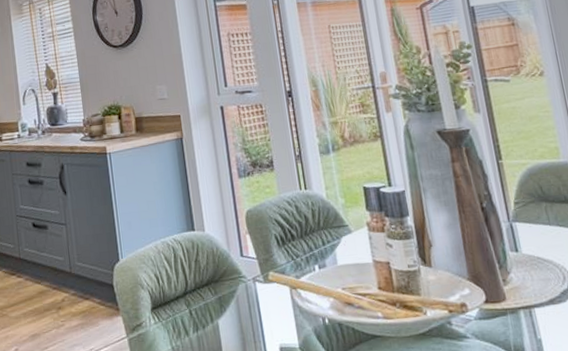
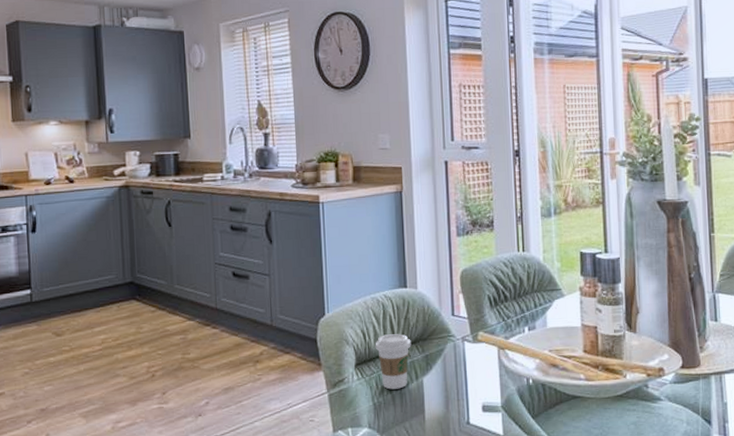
coffee cup: none [168,276,204,333] -> present [375,334,411,390]

